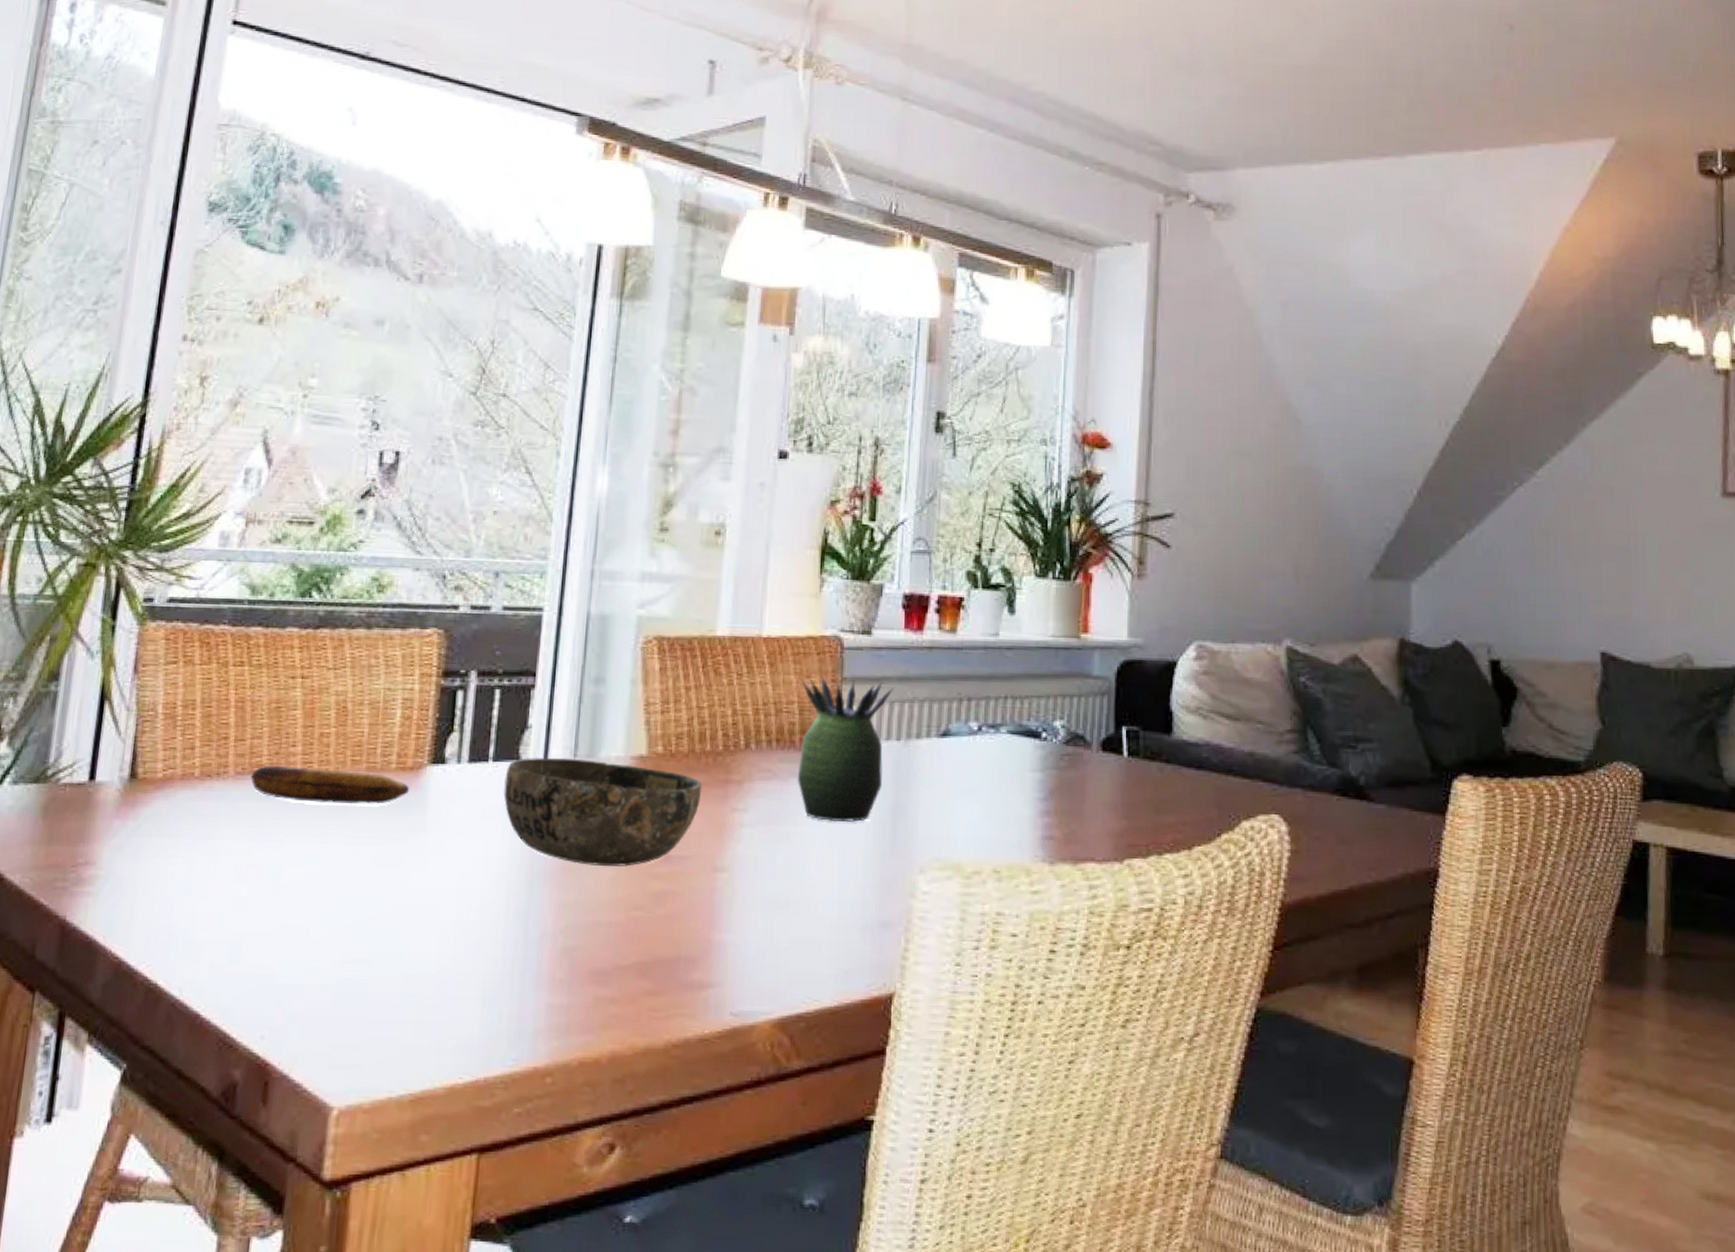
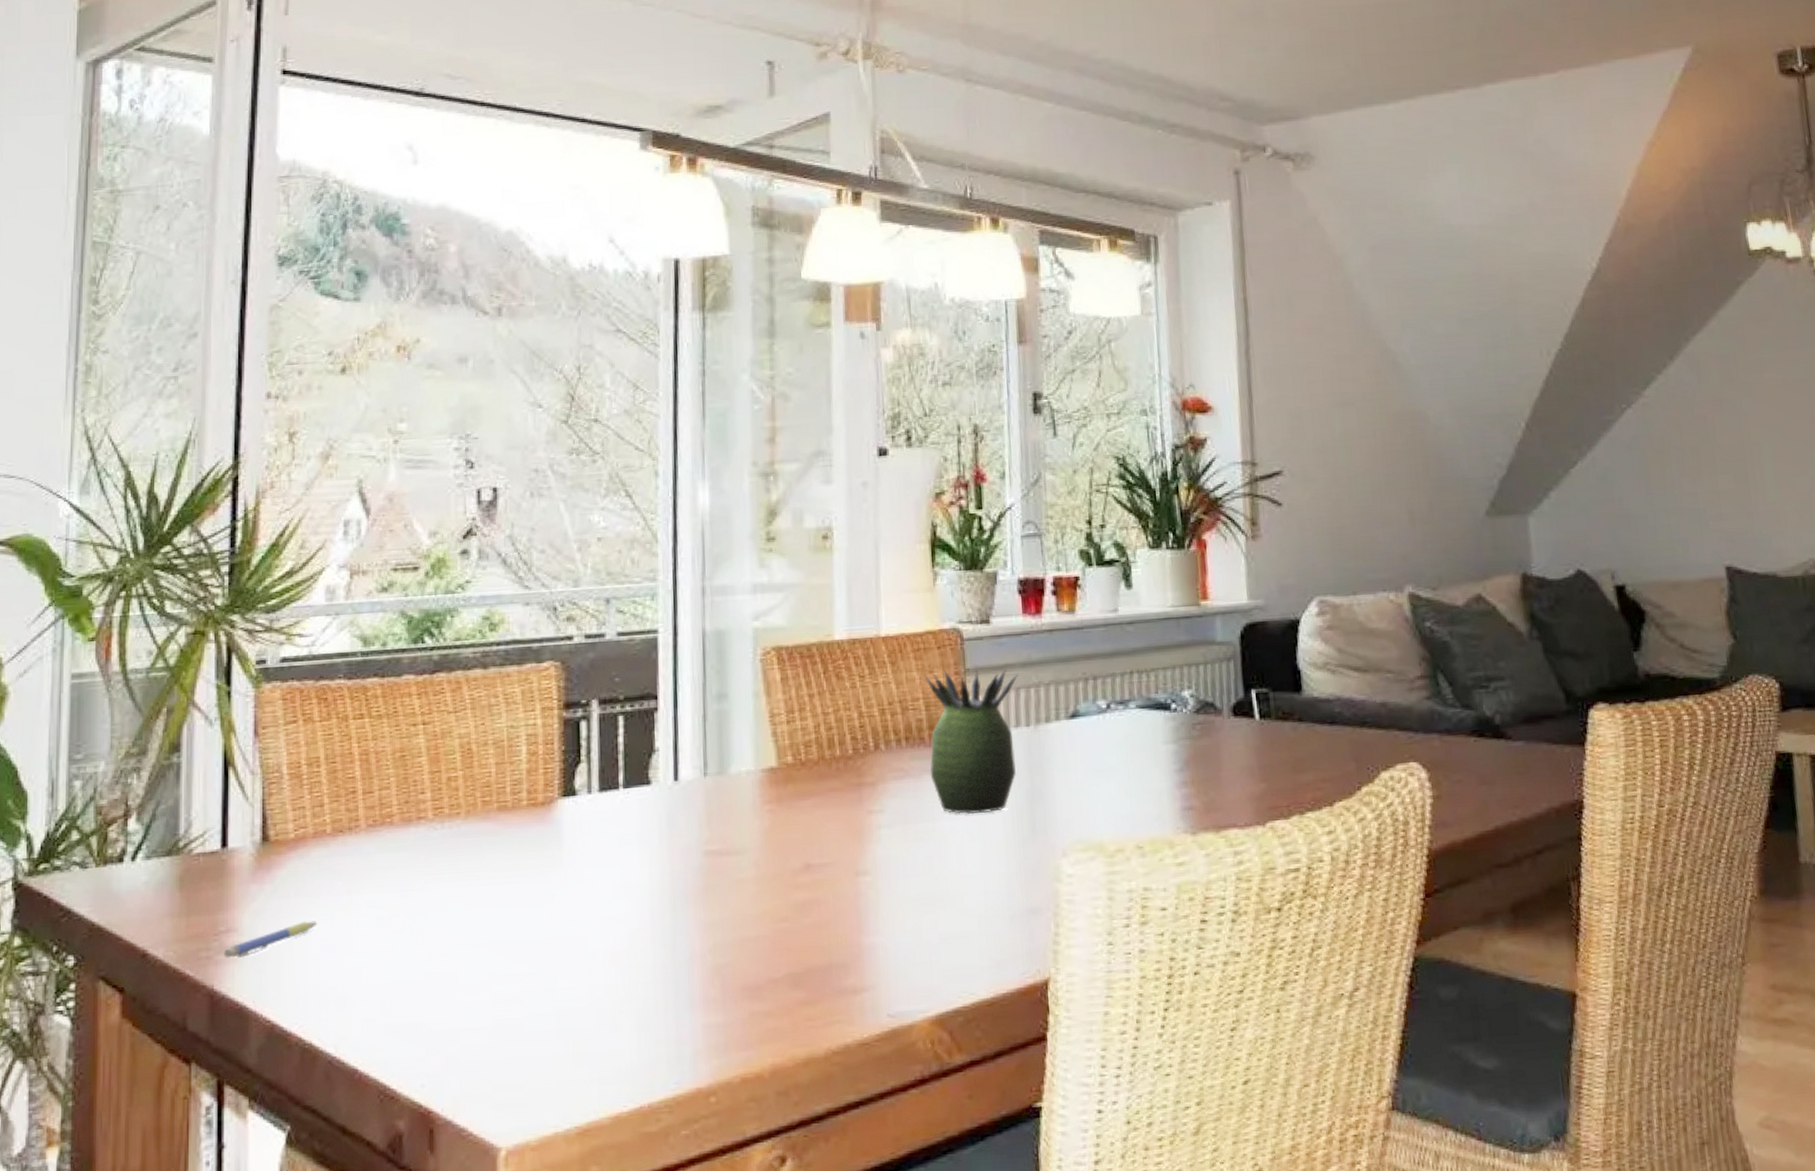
pen: none [79,862,176,892] -> present [223,920,318,959]
banana: present [251,765,410,805] -> none [383,811,543,849]
bowl: present [503,757,702,866] -> none [637,777,836,883]

